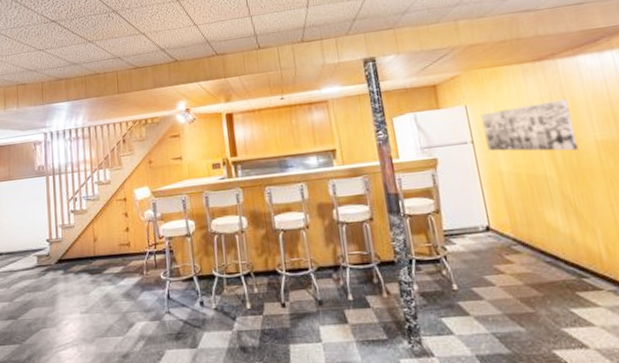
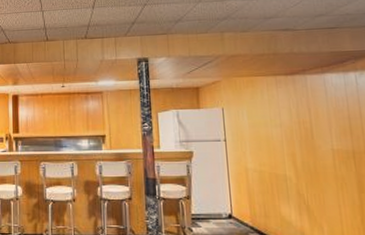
wall art: present [481,99,579,151] -> none [235,111,317,156]

